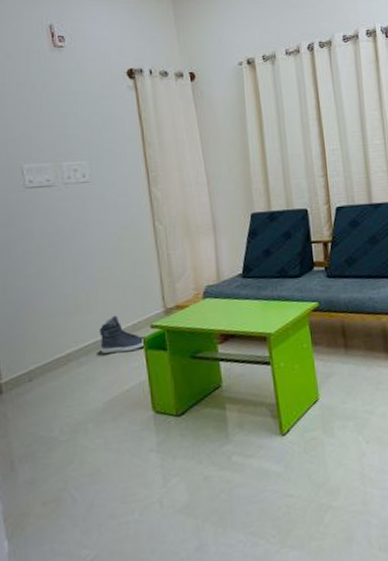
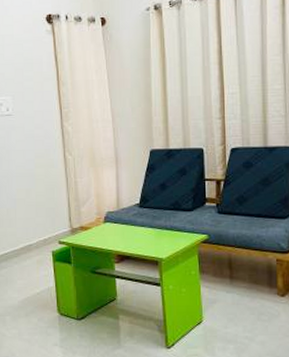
sneaker: present [99,315,145,354] -> none [17,230,54,262]

